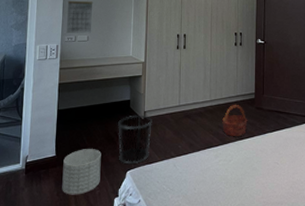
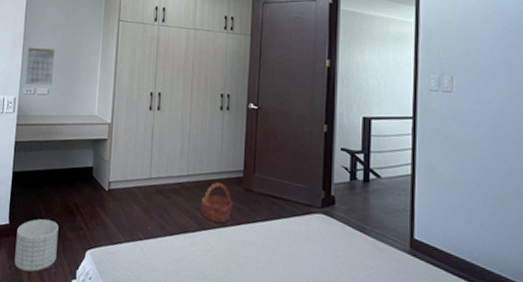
waste bin: present [118,115,152,165] -> none [78,185,118,243]

